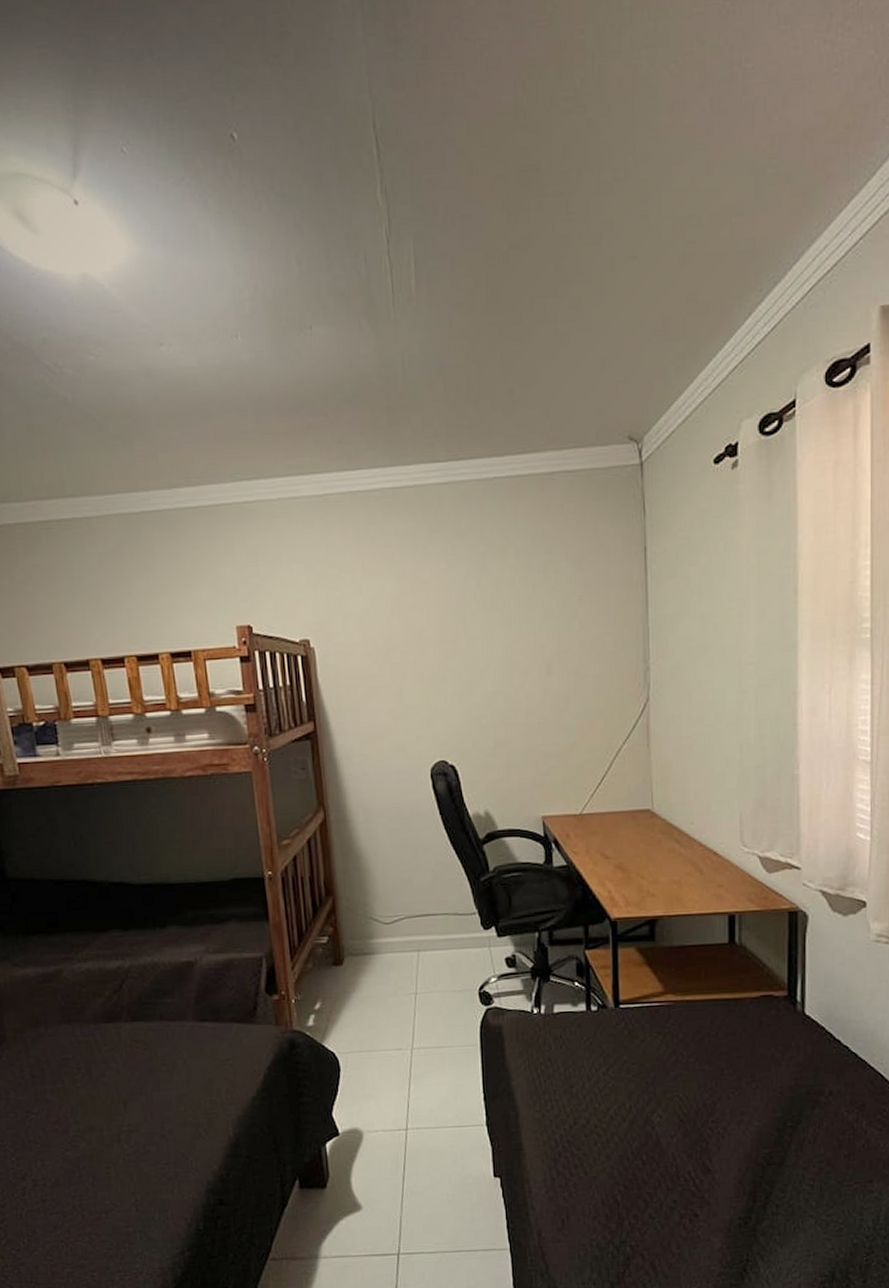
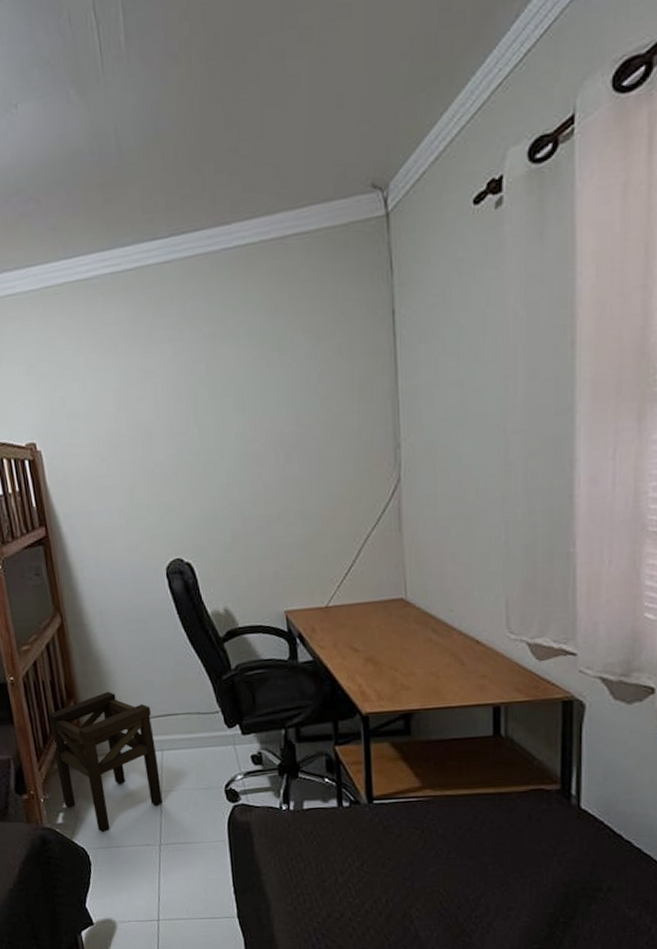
stool: none [304,889,416,1036] -> present [47,691,163,833]

